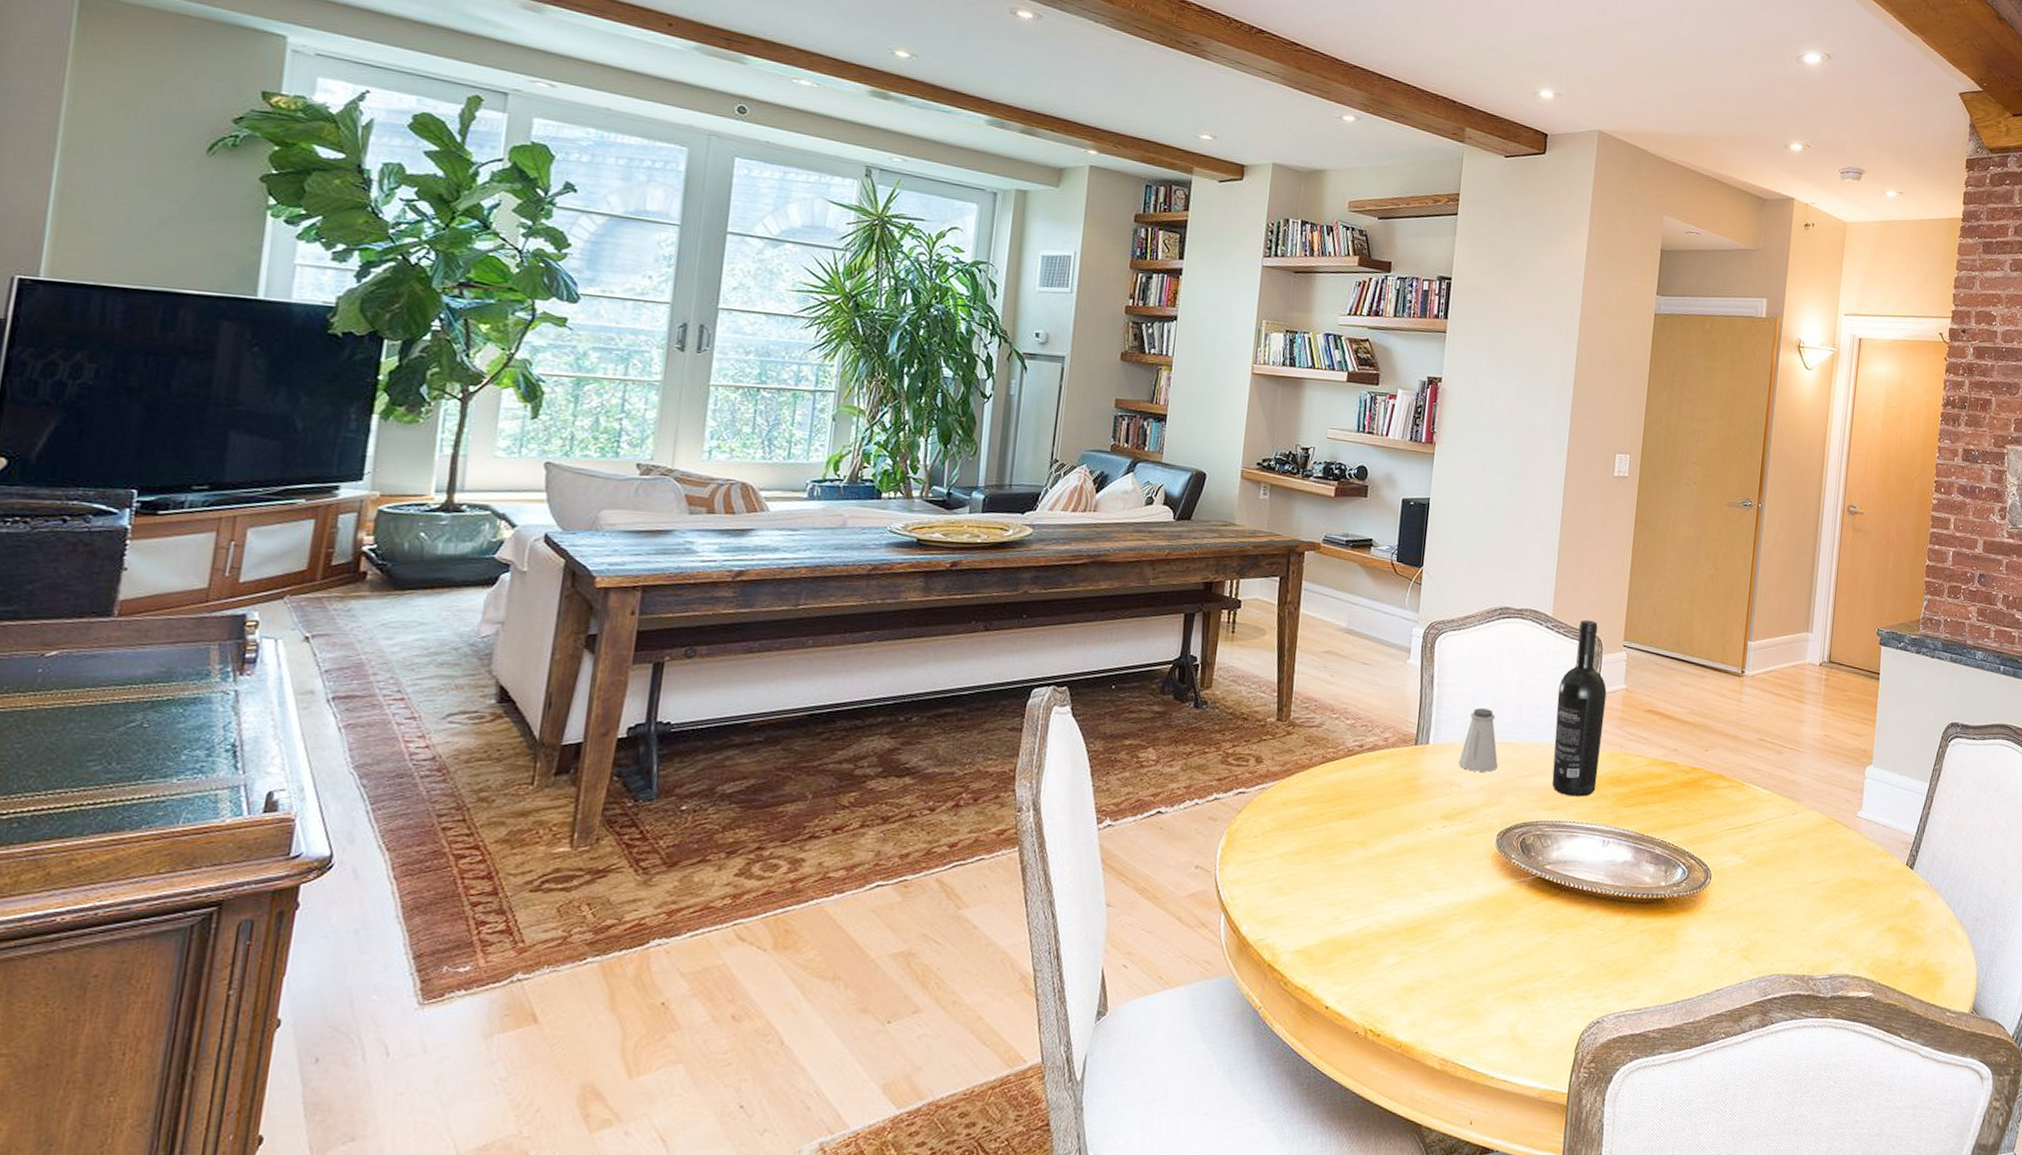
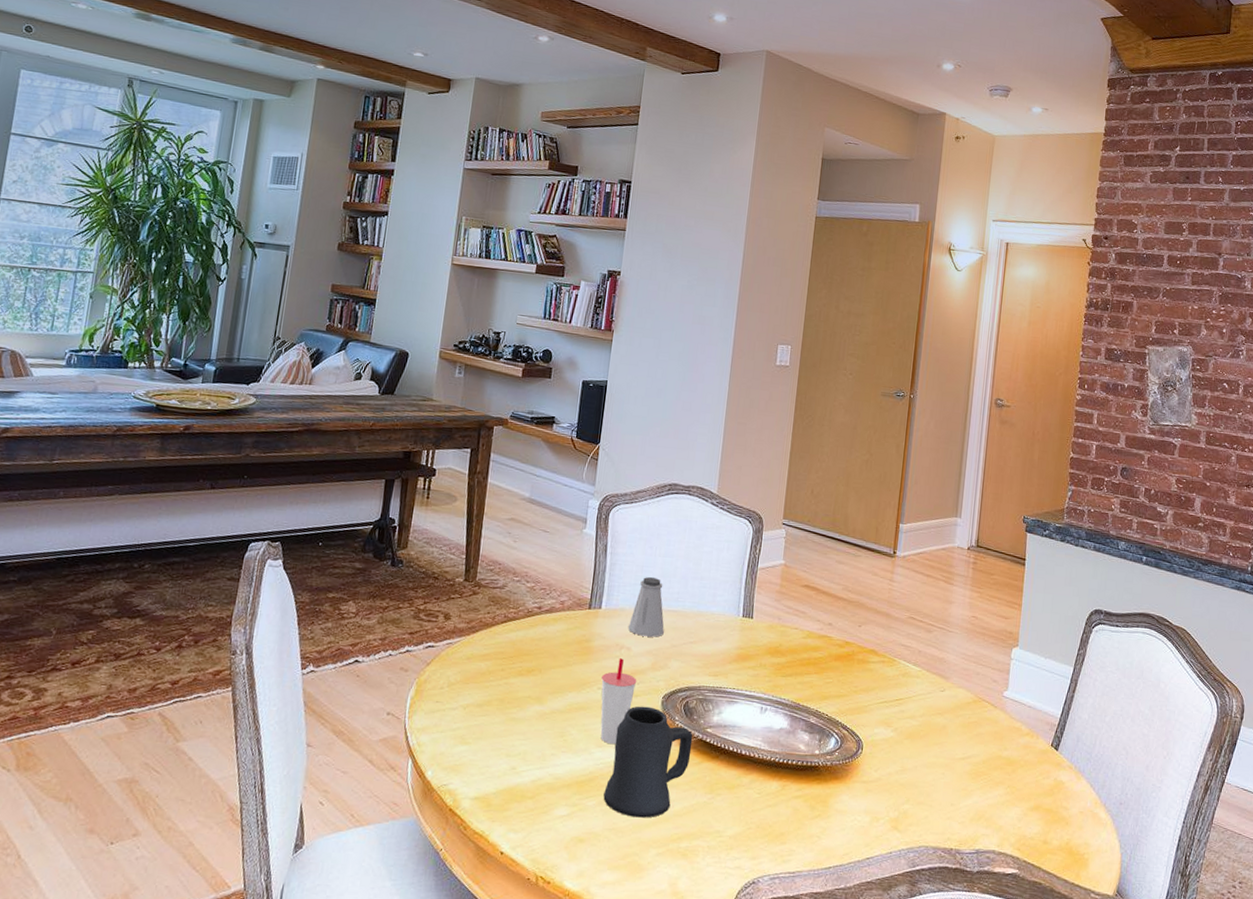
cup: none [1430,796,1470,887] -> present [600,658,637,745]
mug: none [1435,845,1531,962] -> present [603,706,693,818]
wine bottle: present [1551,620,1607,797] -> none [714,498,767,665]

